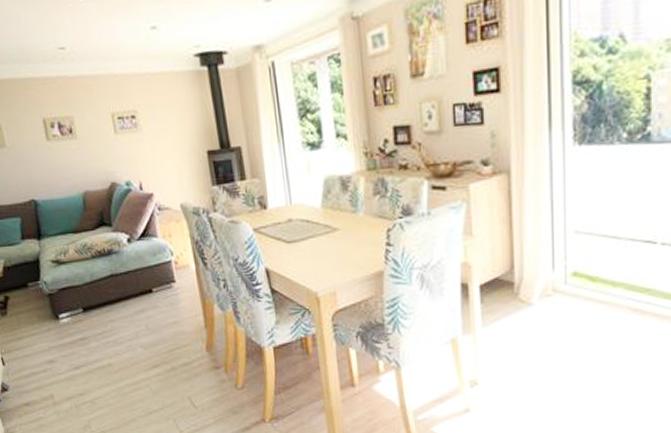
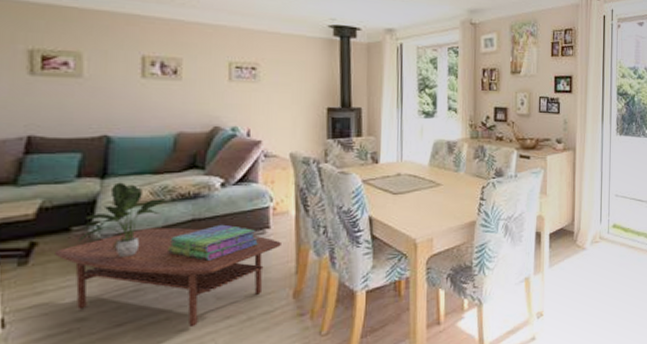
coffee table: none [22,283,188,374] -> present [55,227,281,328]
potted plant: none [34,242,88,309] -> present [78,182,166,257]
stack of books: none [98,279,169,313] -> present [168,224,260,261]

